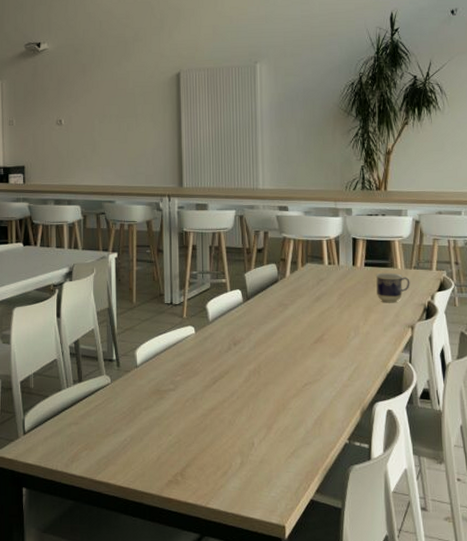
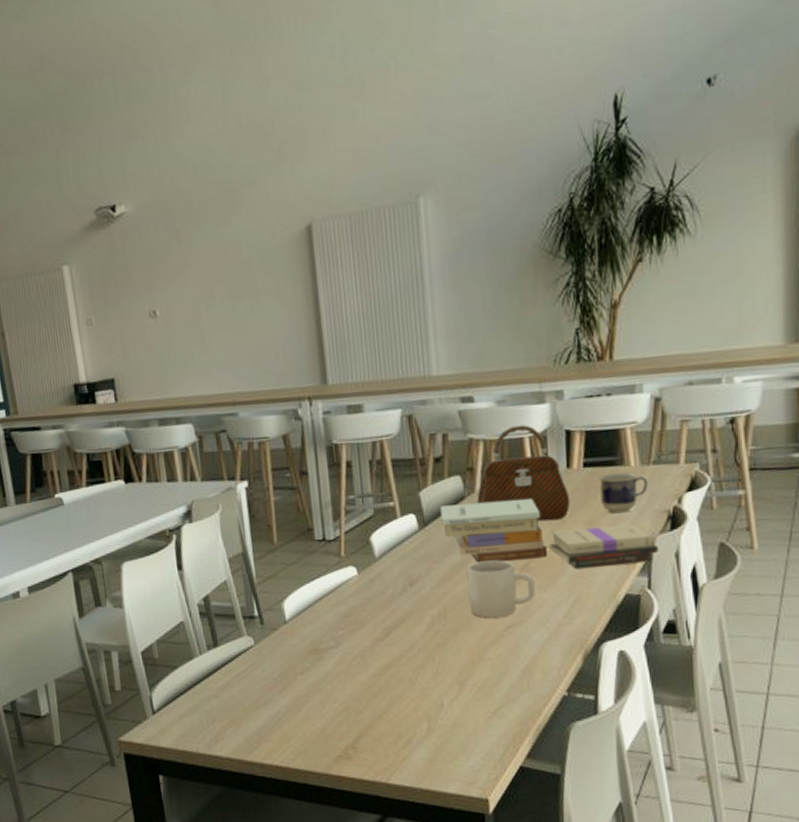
books: none [260,285,337,332] -> present [440,499,548,563]
mug: none [277,331,327,376] -> present [467,560,535,618]
handbag: none [287,231,355,305] -> present [477,425,571,521]
books: none [338,312,417,344] -> present [549,524,658,570]

